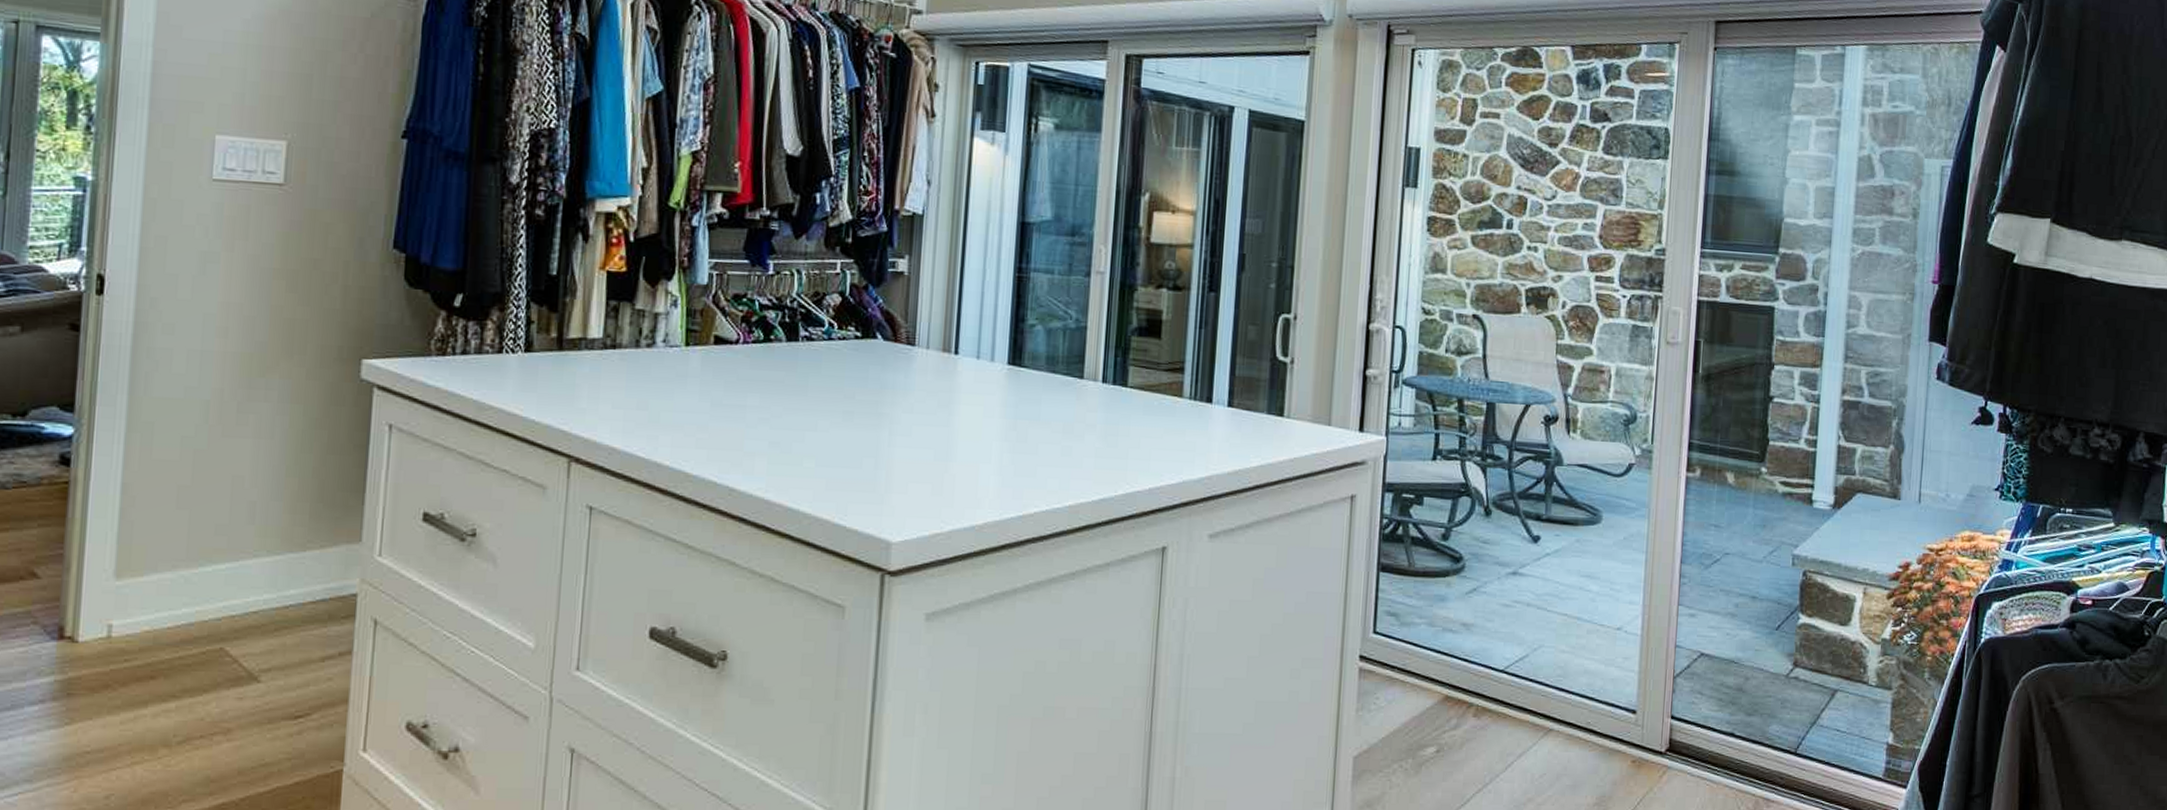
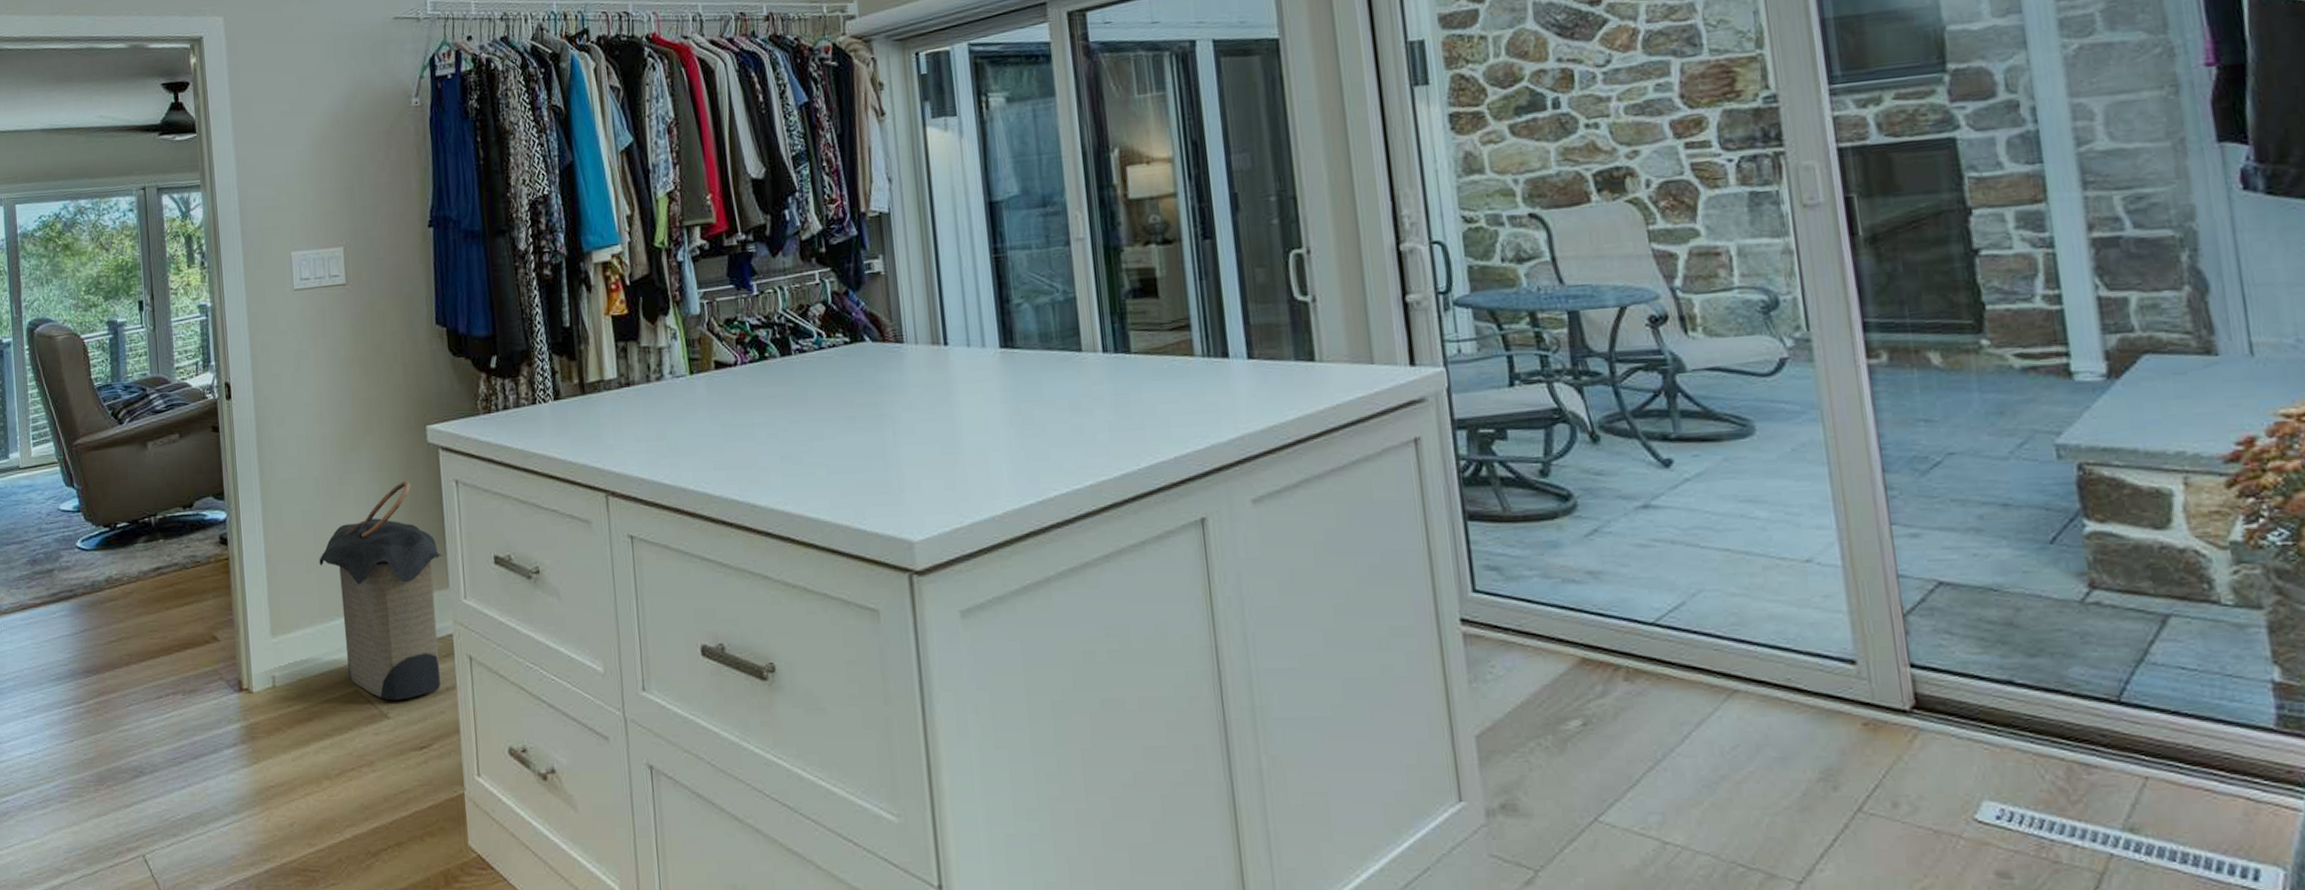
laundry hamper: none [195,416,360,663] -> present [319,480,444,701]

